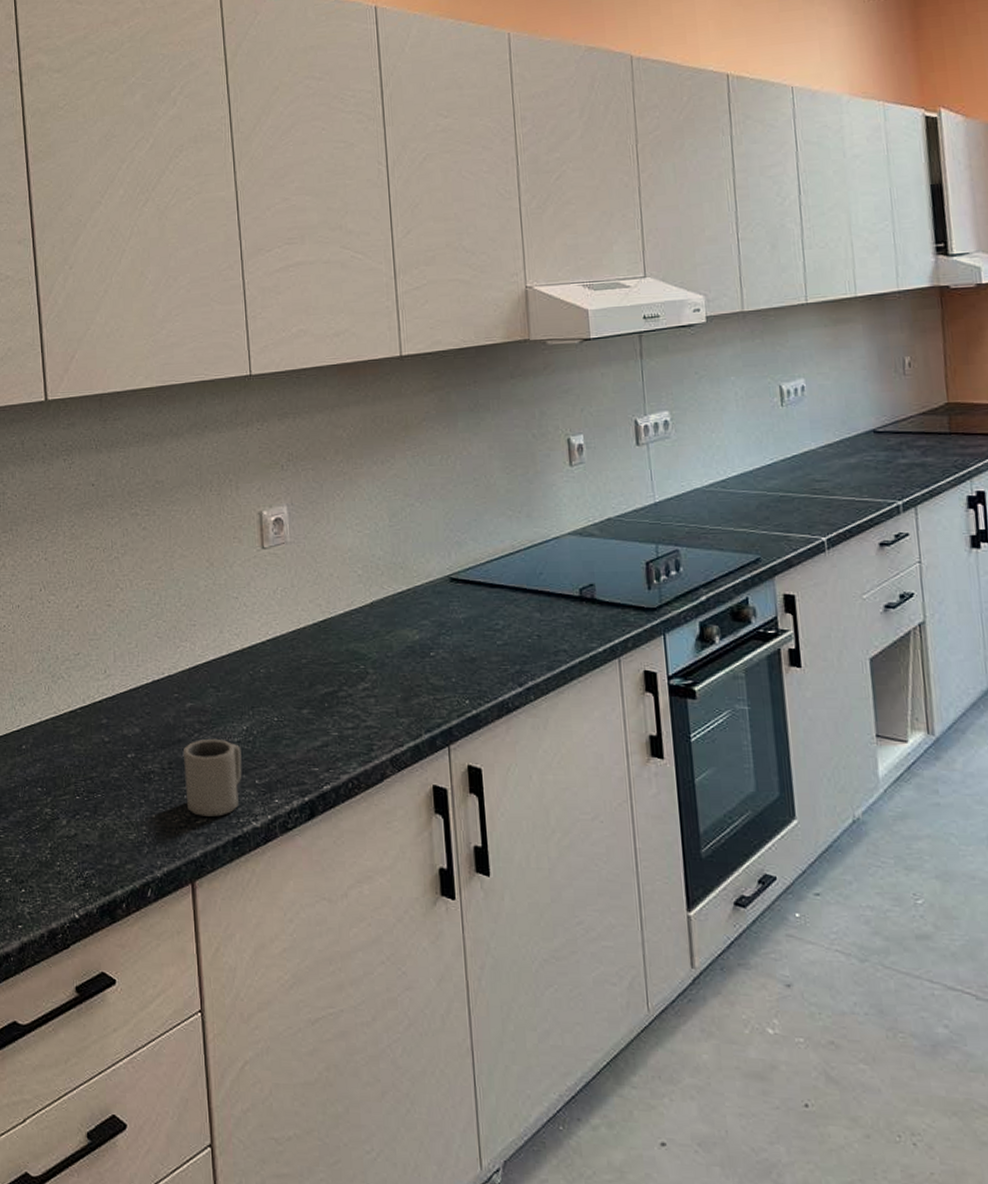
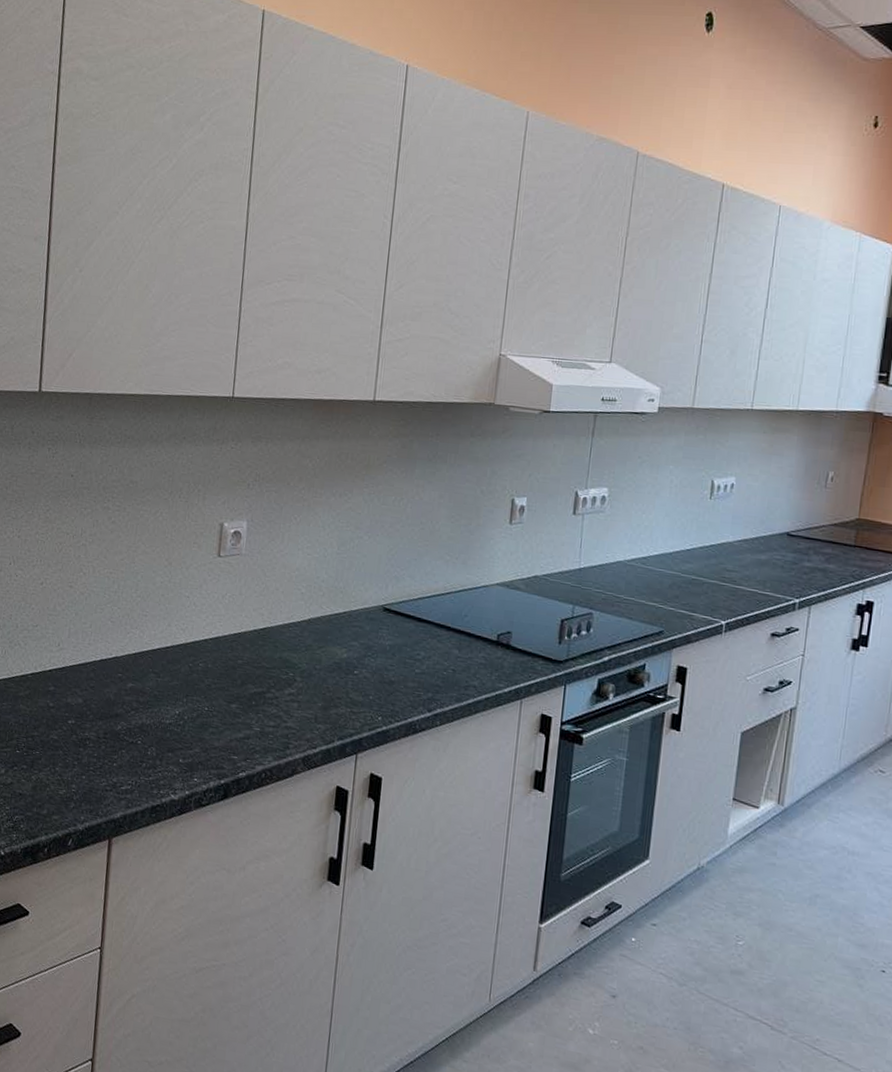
cup: present [183,738,242,817] -> none [115,717,171,786]

